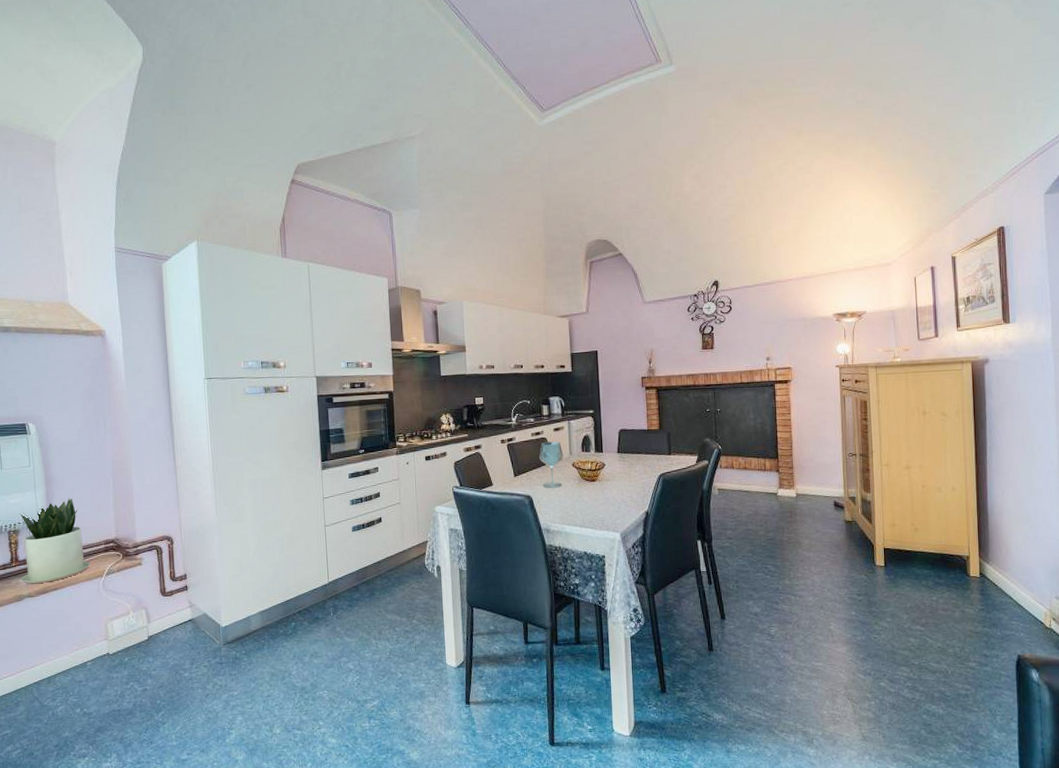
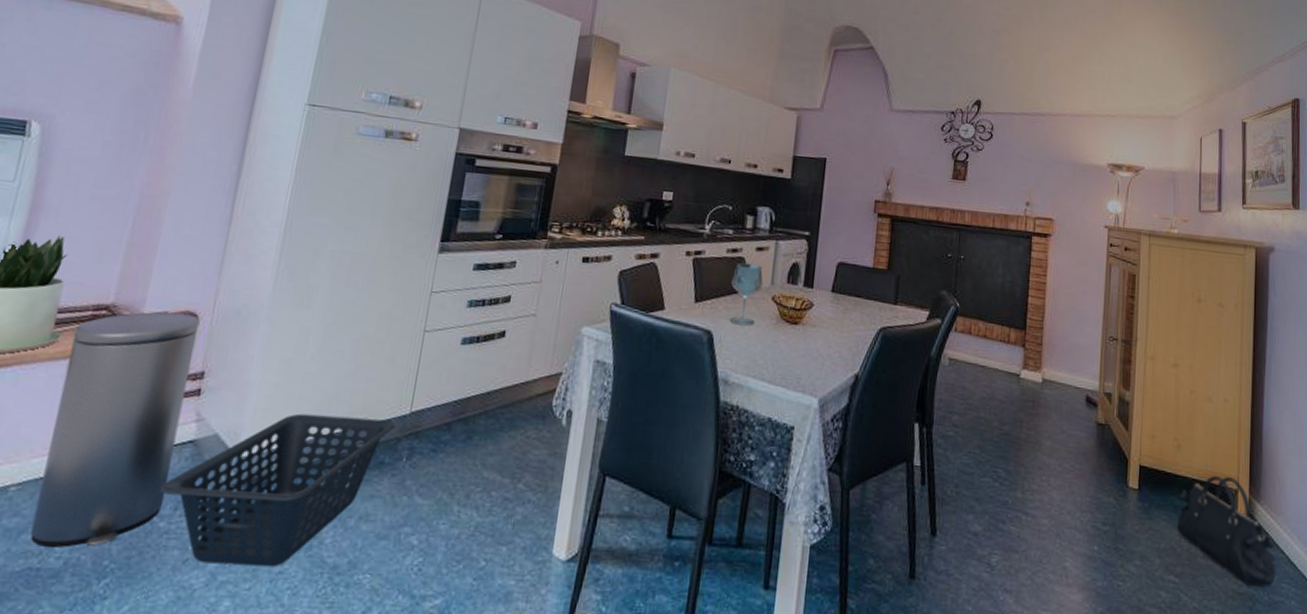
pedal bin: none [96,537,184,696] -> present [30,311,200,548]
laundry basket: none [179,589,321,696] -> present [160,413,397,567]
shoulder bag: none [919,546,1007,626] -> present [1176,475,1276,587]

